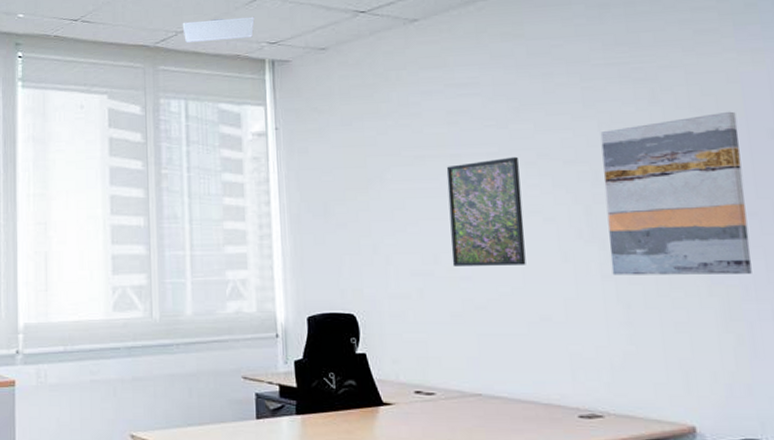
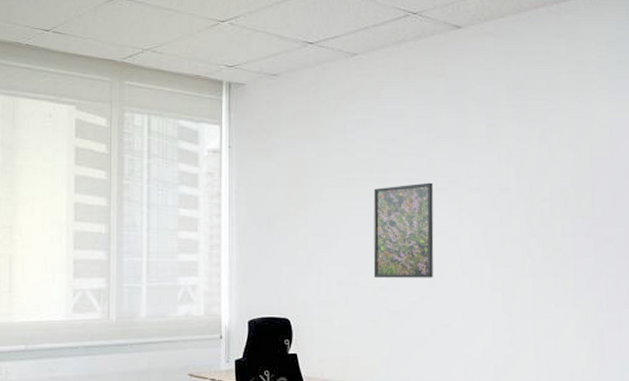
ceiling light: present [182,16,255,43] -> none [148,40,215,60]
wall art: present [600,111,752,275] -> none [499,152,606,289]

